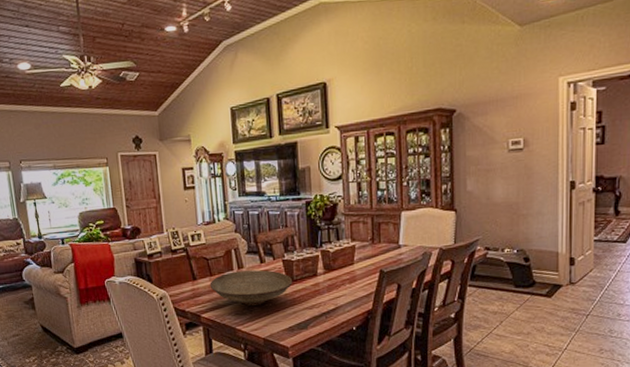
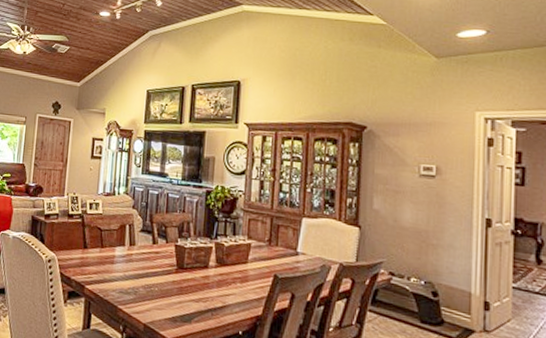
decorative bowl: present [209,270,292,307] -> none [99,247,182,288]

